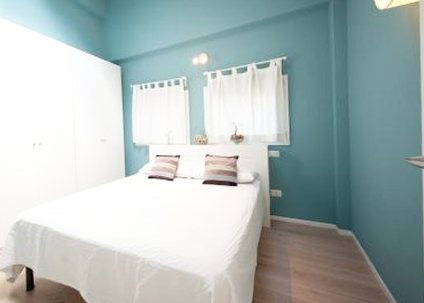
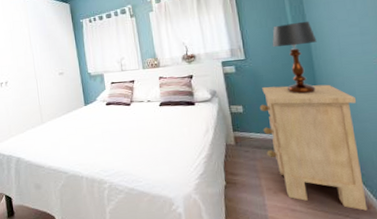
nightstand: none [297,173,381,295] -> present [259,84,368,211]
table lamp: none [316,115,356,184] -> present [272,21,317,94]

